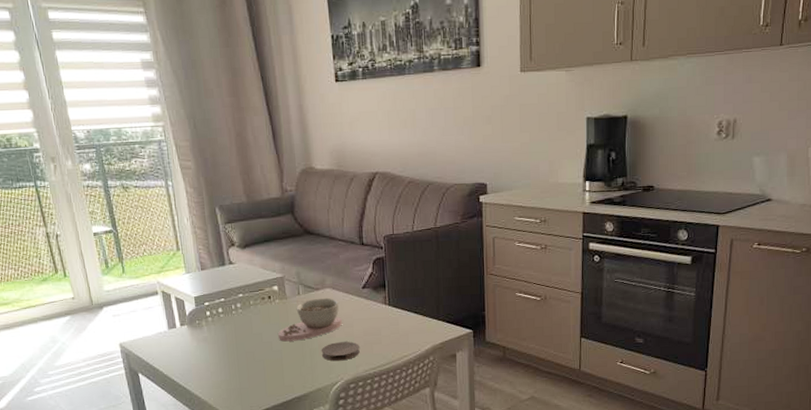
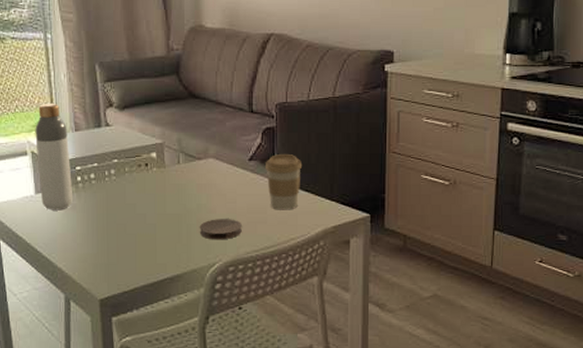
bottle: none [163,246,204,344] -> present [35,104,74,211]
bowl: present [277,297,342,342] -> none [152,168,224,215]
coffee cup: none [377,280,410,331] -> present [264,153,301,210]

